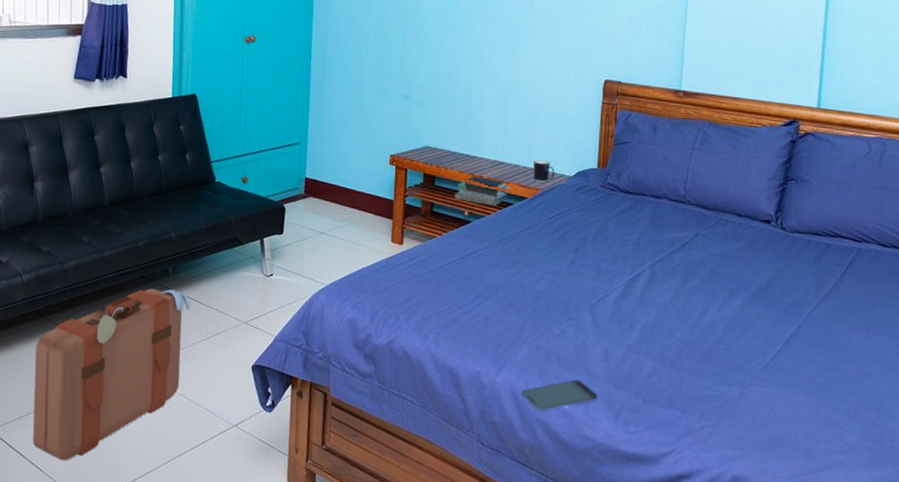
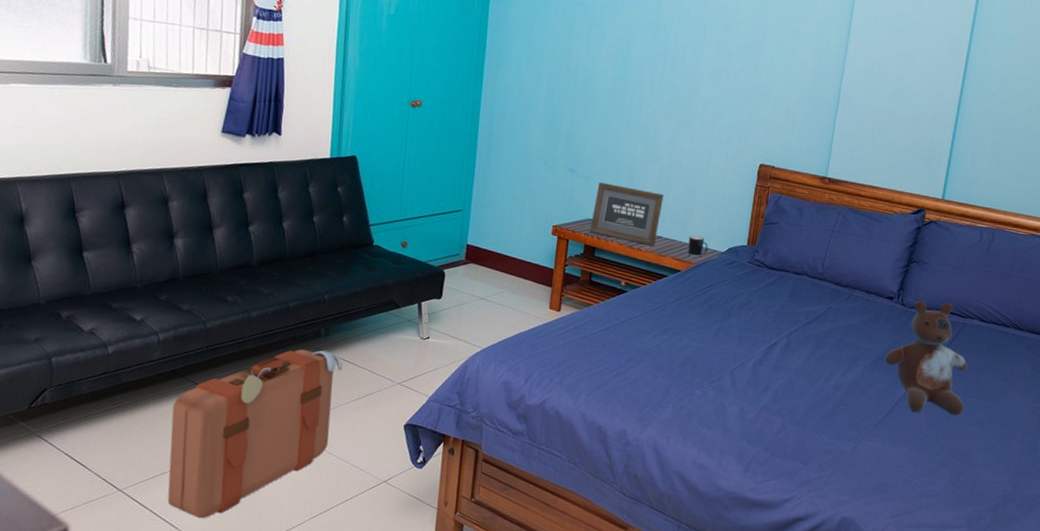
picture frame: none [428,107,503,173] -> present [590,181,664,247]
books: present [455,175,510,206] -> none [613,248,666,277]
smartphone: present [521,380,597,412] -> none [663,436,731,465]
stuffed bear: none [766,223,870,358] -> present [884,300,968,416]

